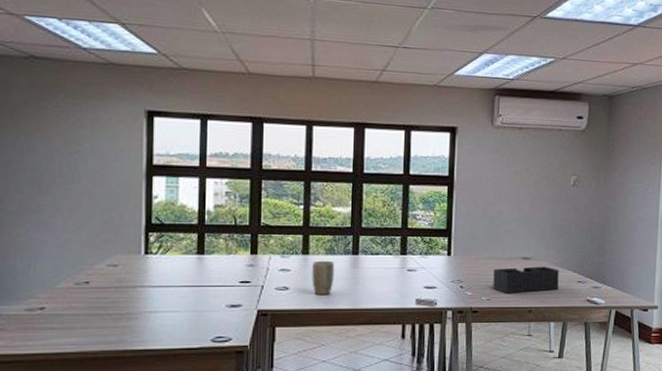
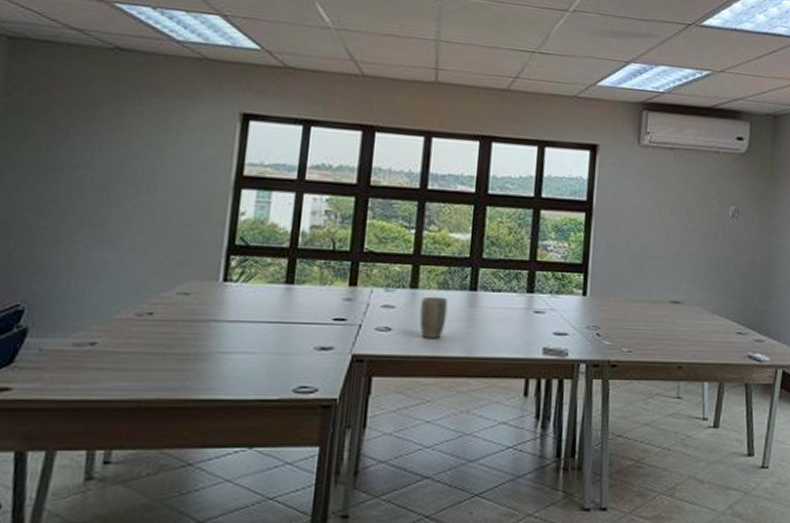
desk organizer: present [493,266,559,293] -> none [635,312,715,345]

